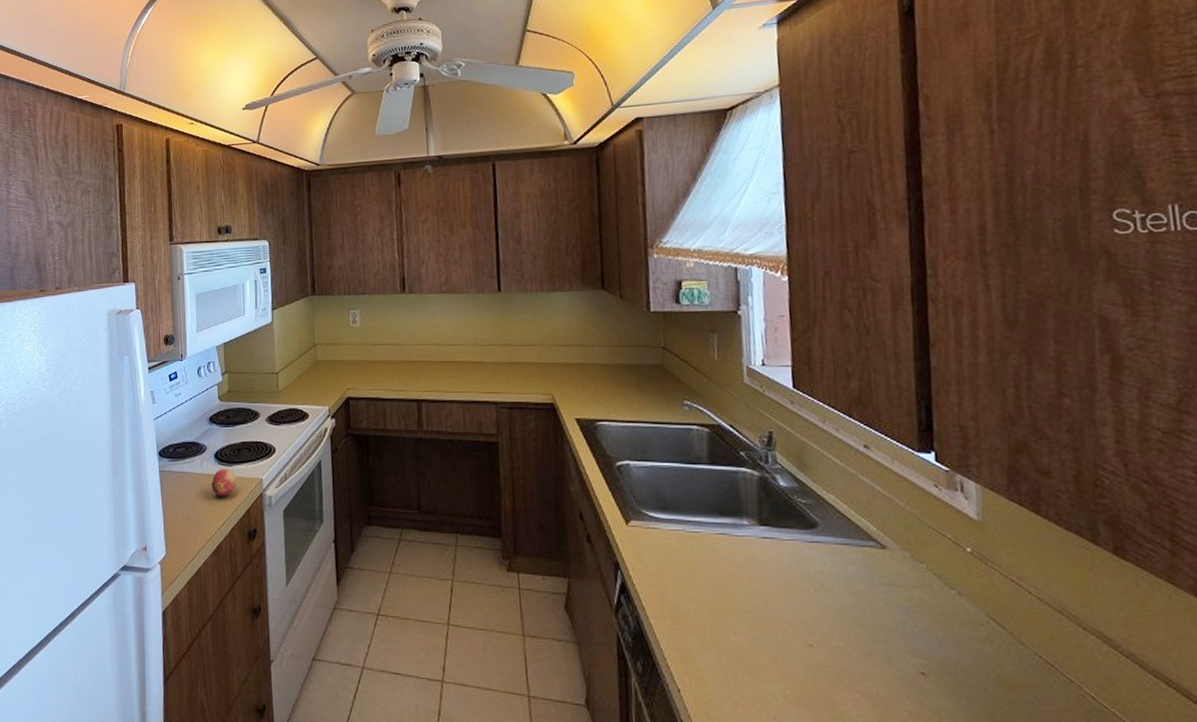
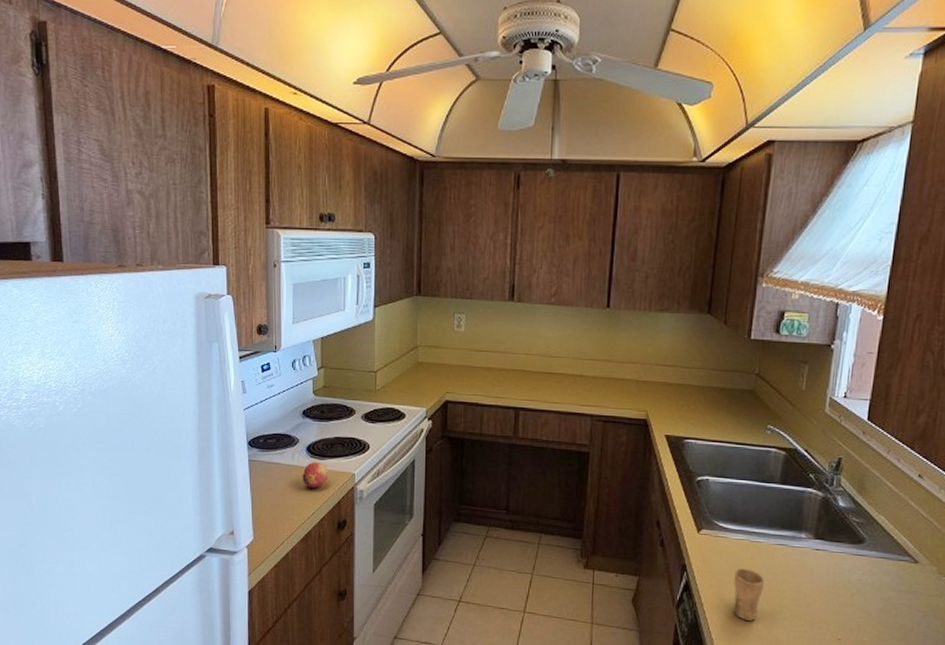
cup: none [675,563,712,626] -> present [733,567,765,621]

